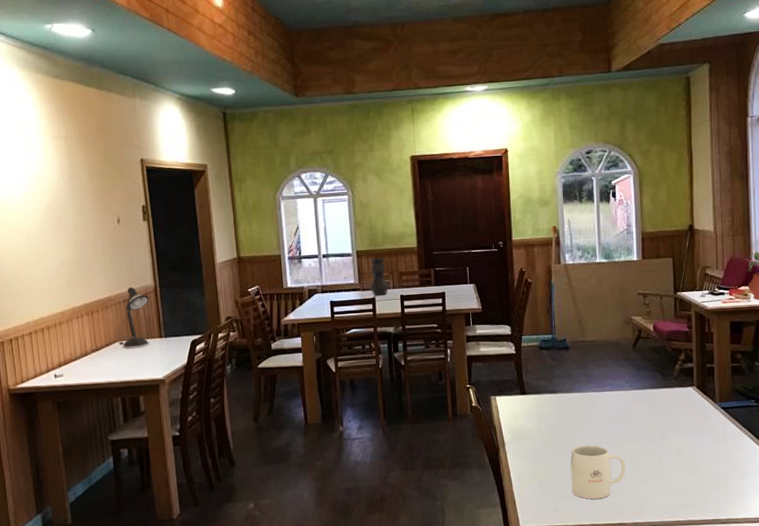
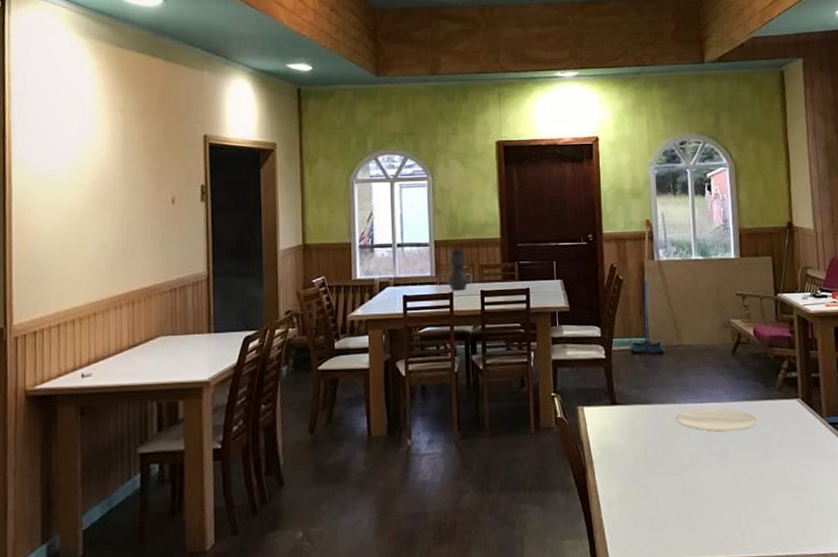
desk lamp: present [118,286,150,349] -> none [160,274,200,346]
mug: present [570,445,626,499] -> none [665,464,727,529]
plate: none [579,395,655,417] -> present [675,407,758,432]

